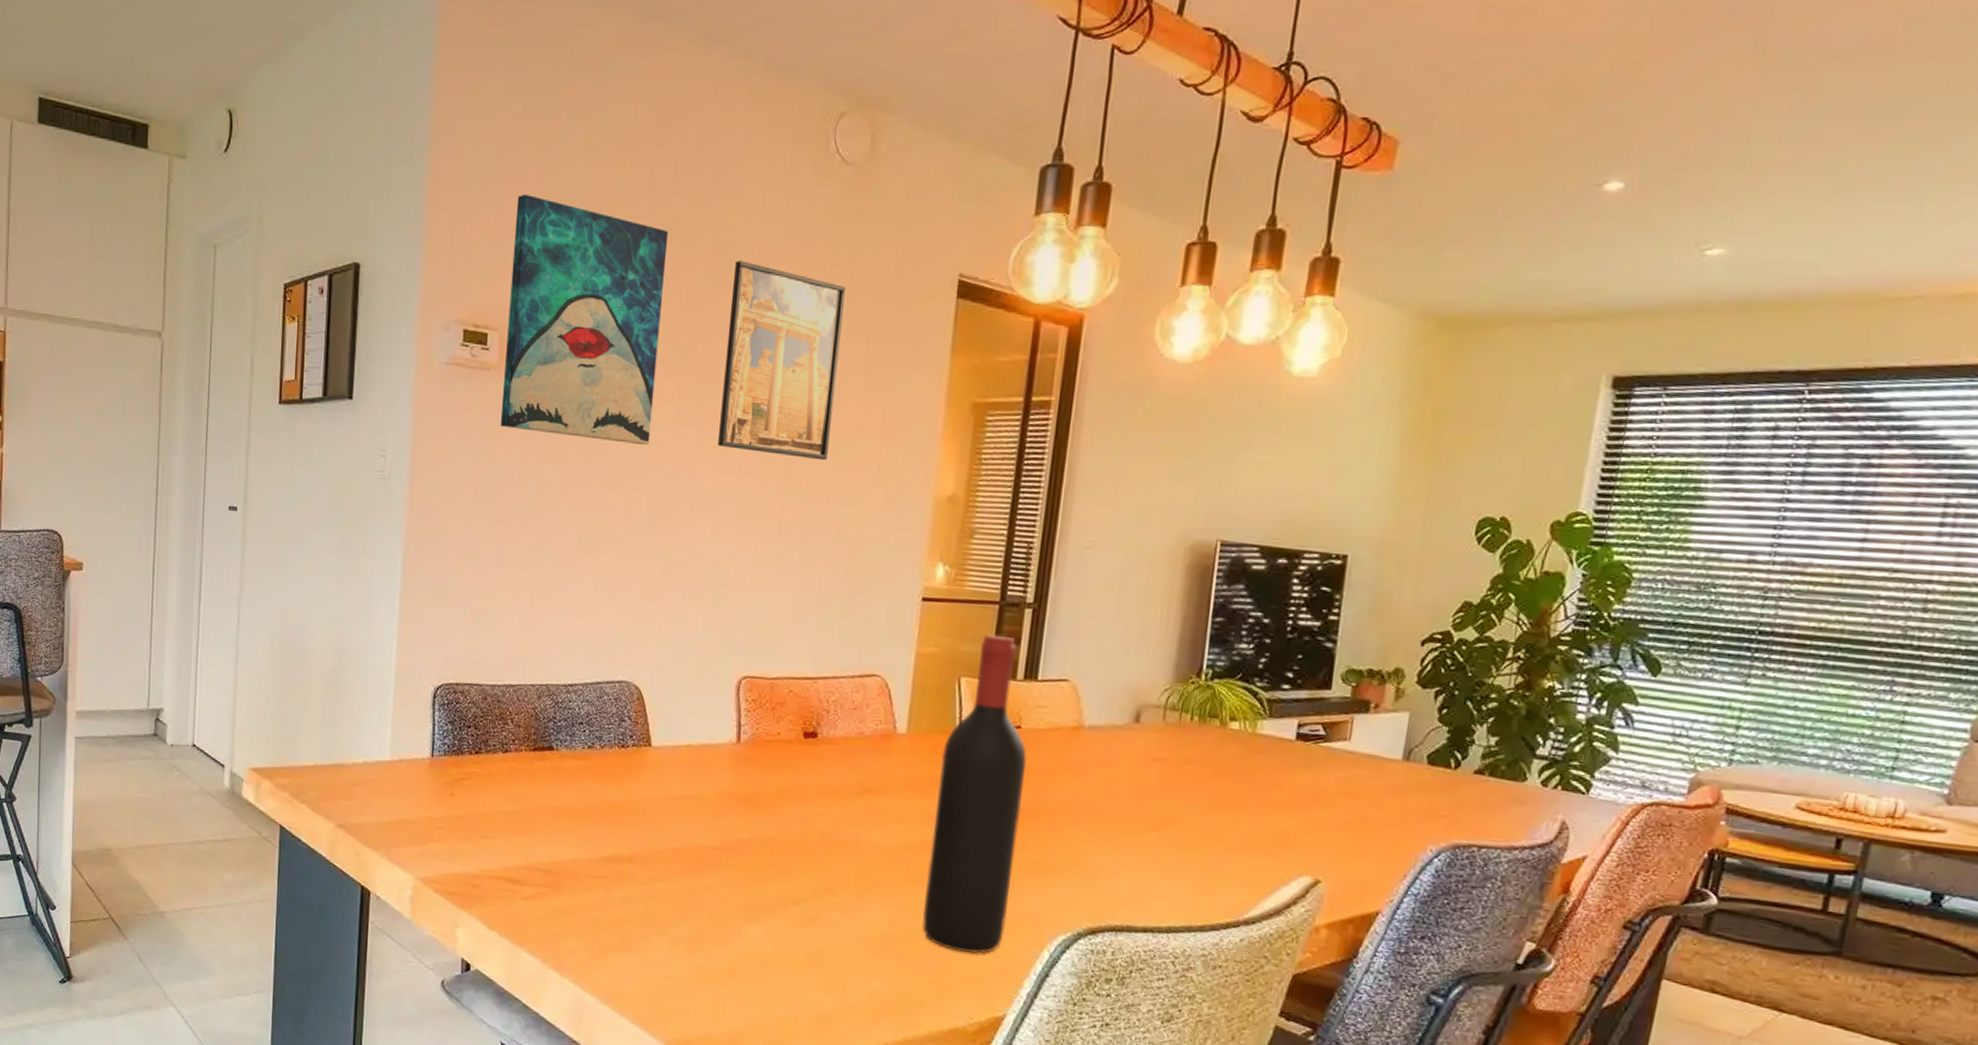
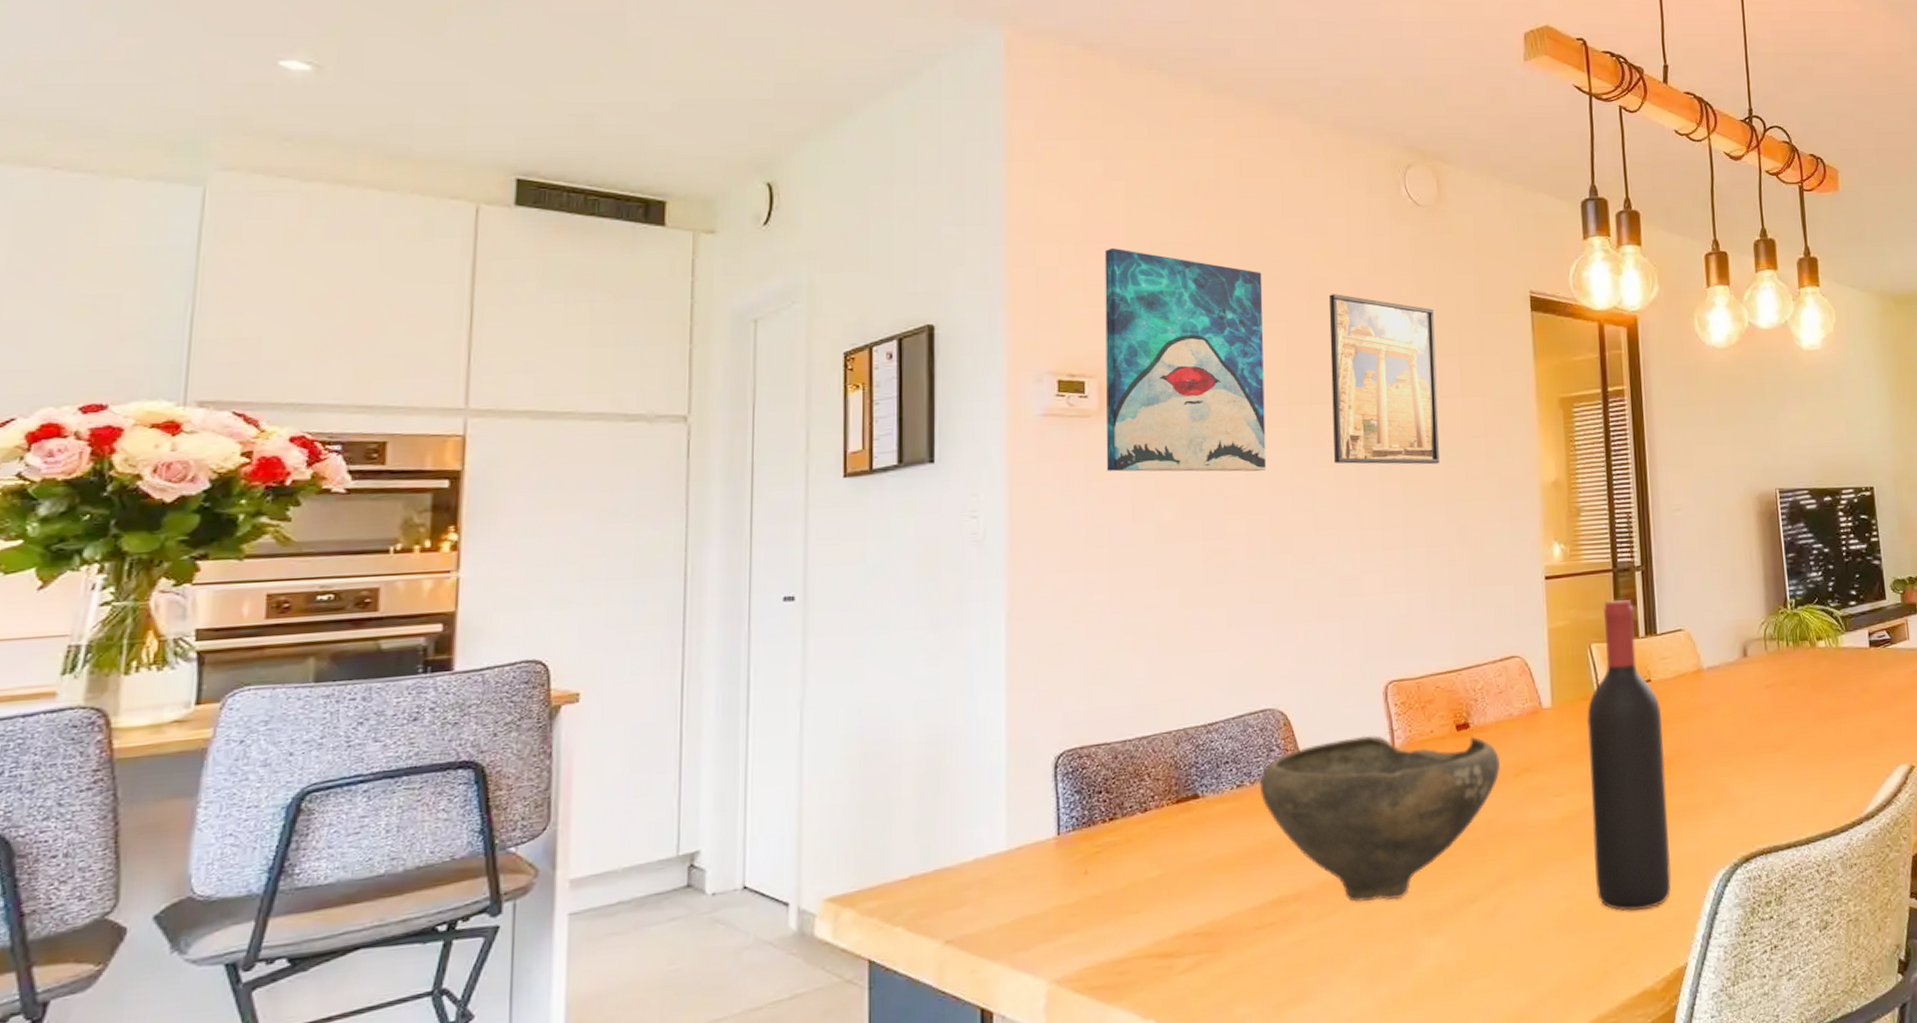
bowl: none [608,723,843,884] -> present [1260,735,1501,902]

